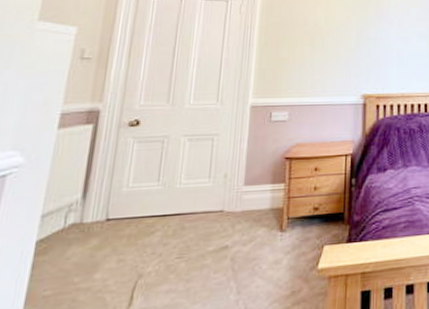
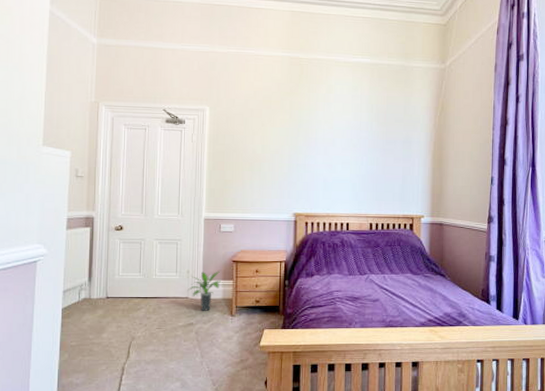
potted plant: none [223,172,273,228] -> present [187,271,224,311]

